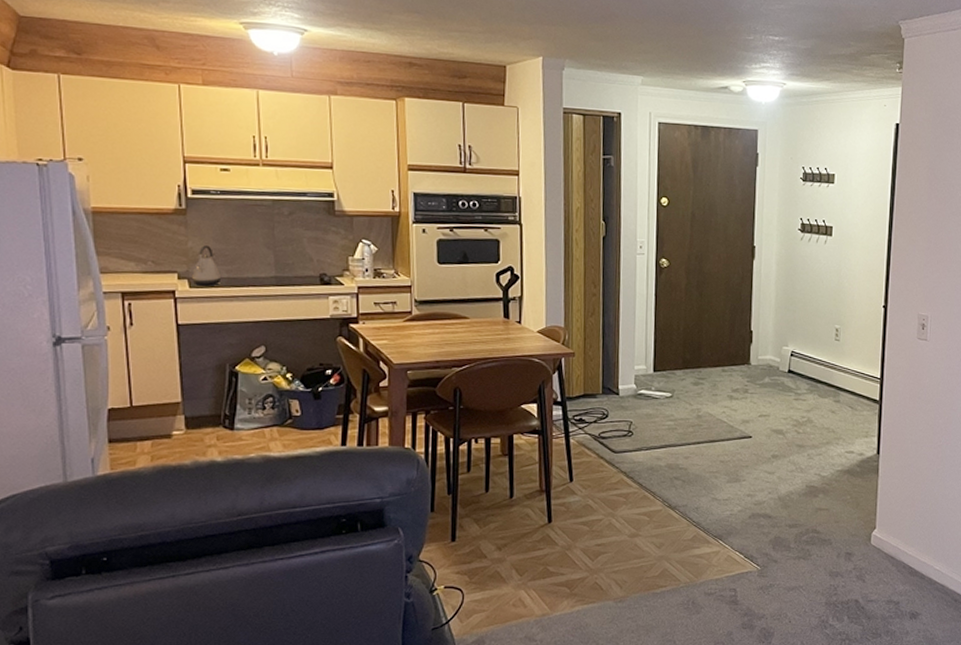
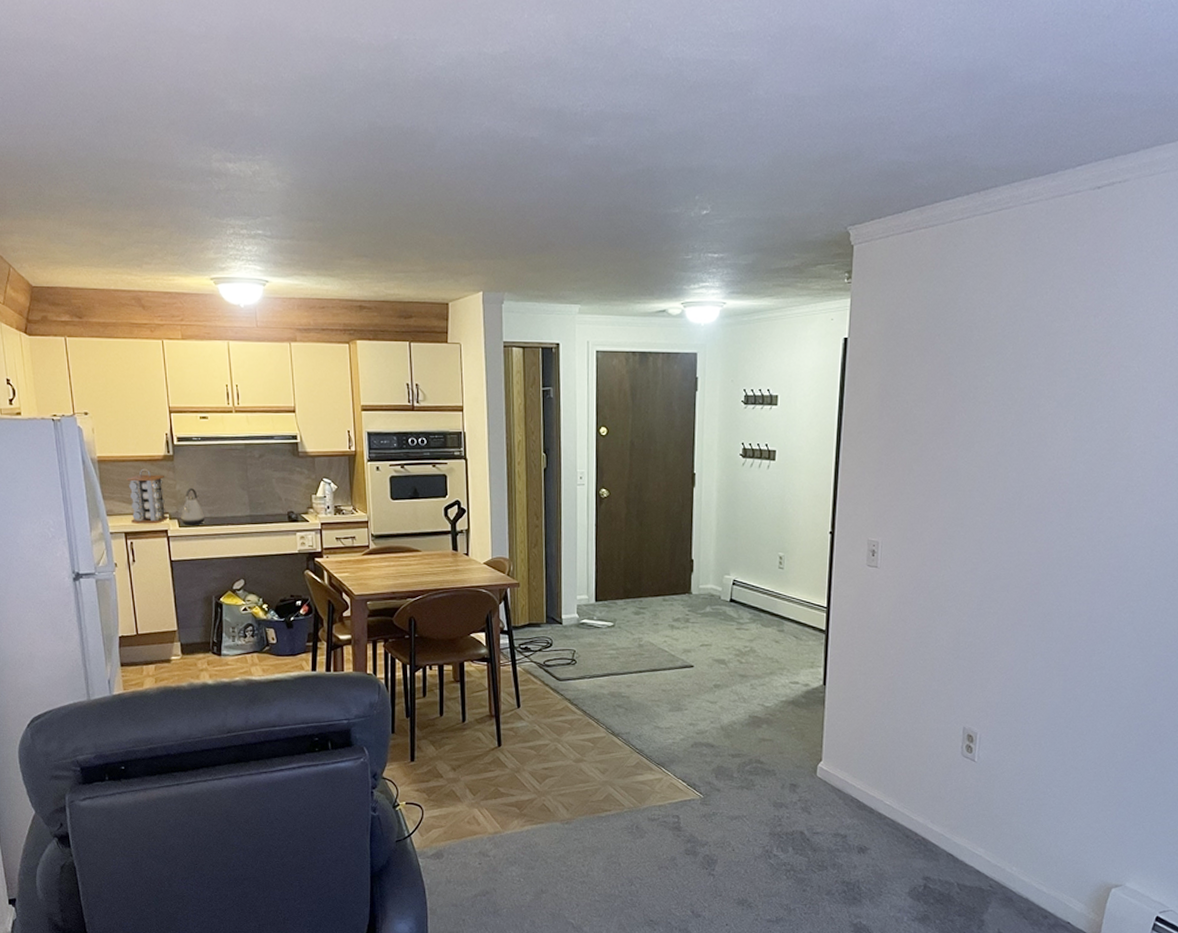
spice rack: none [127,222,177,284] -> present [126,468,169,524]

